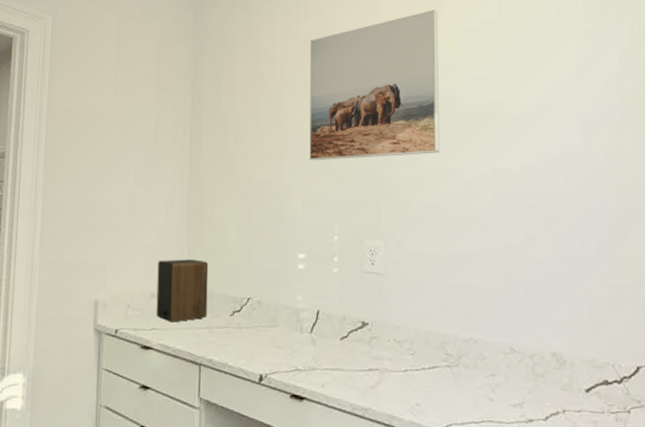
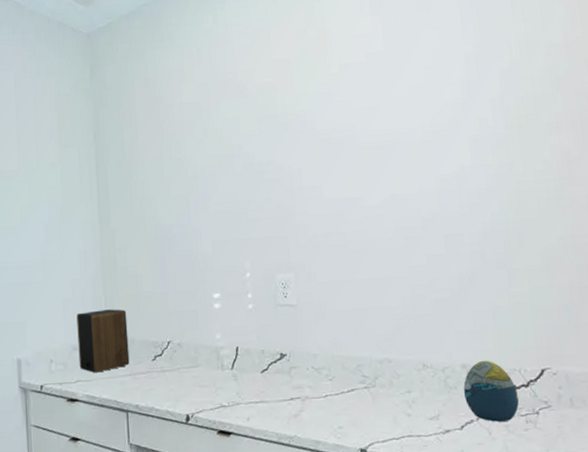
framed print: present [309,10,439,161] -> none [206,45,340,202]
decorative egg: none [551,350,611,417] -> present [463,360,519,422]

